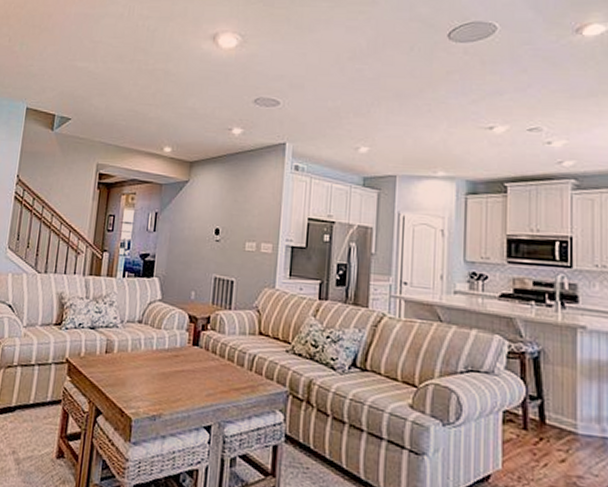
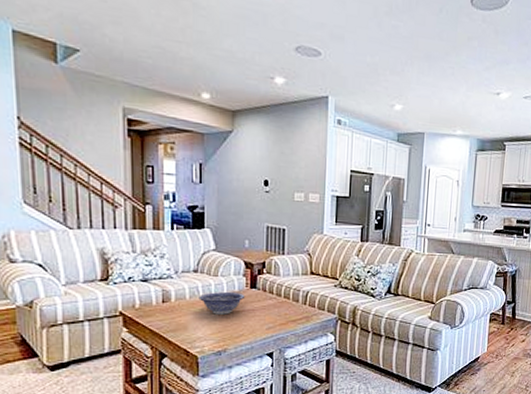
decorative bowl: none [140,346,187,373] -> present [198,292,246,315]

